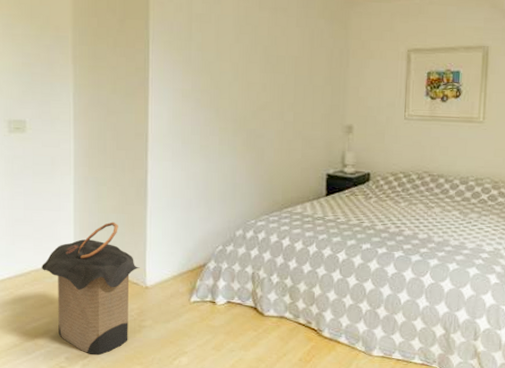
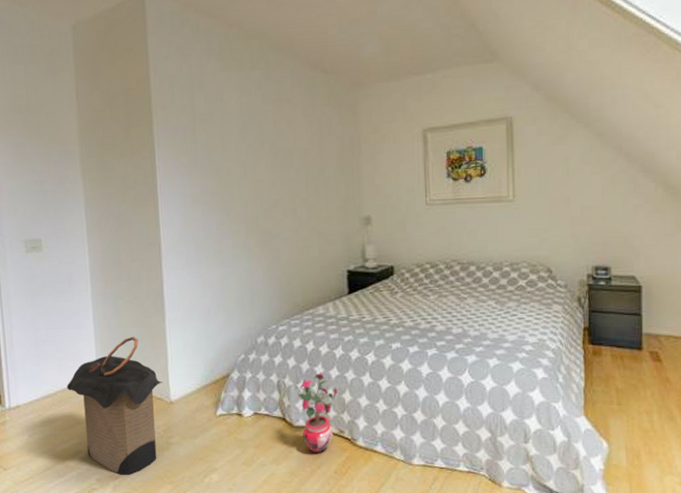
potted plant: none [270,267,311,342] -> present [297,372,340,454]

